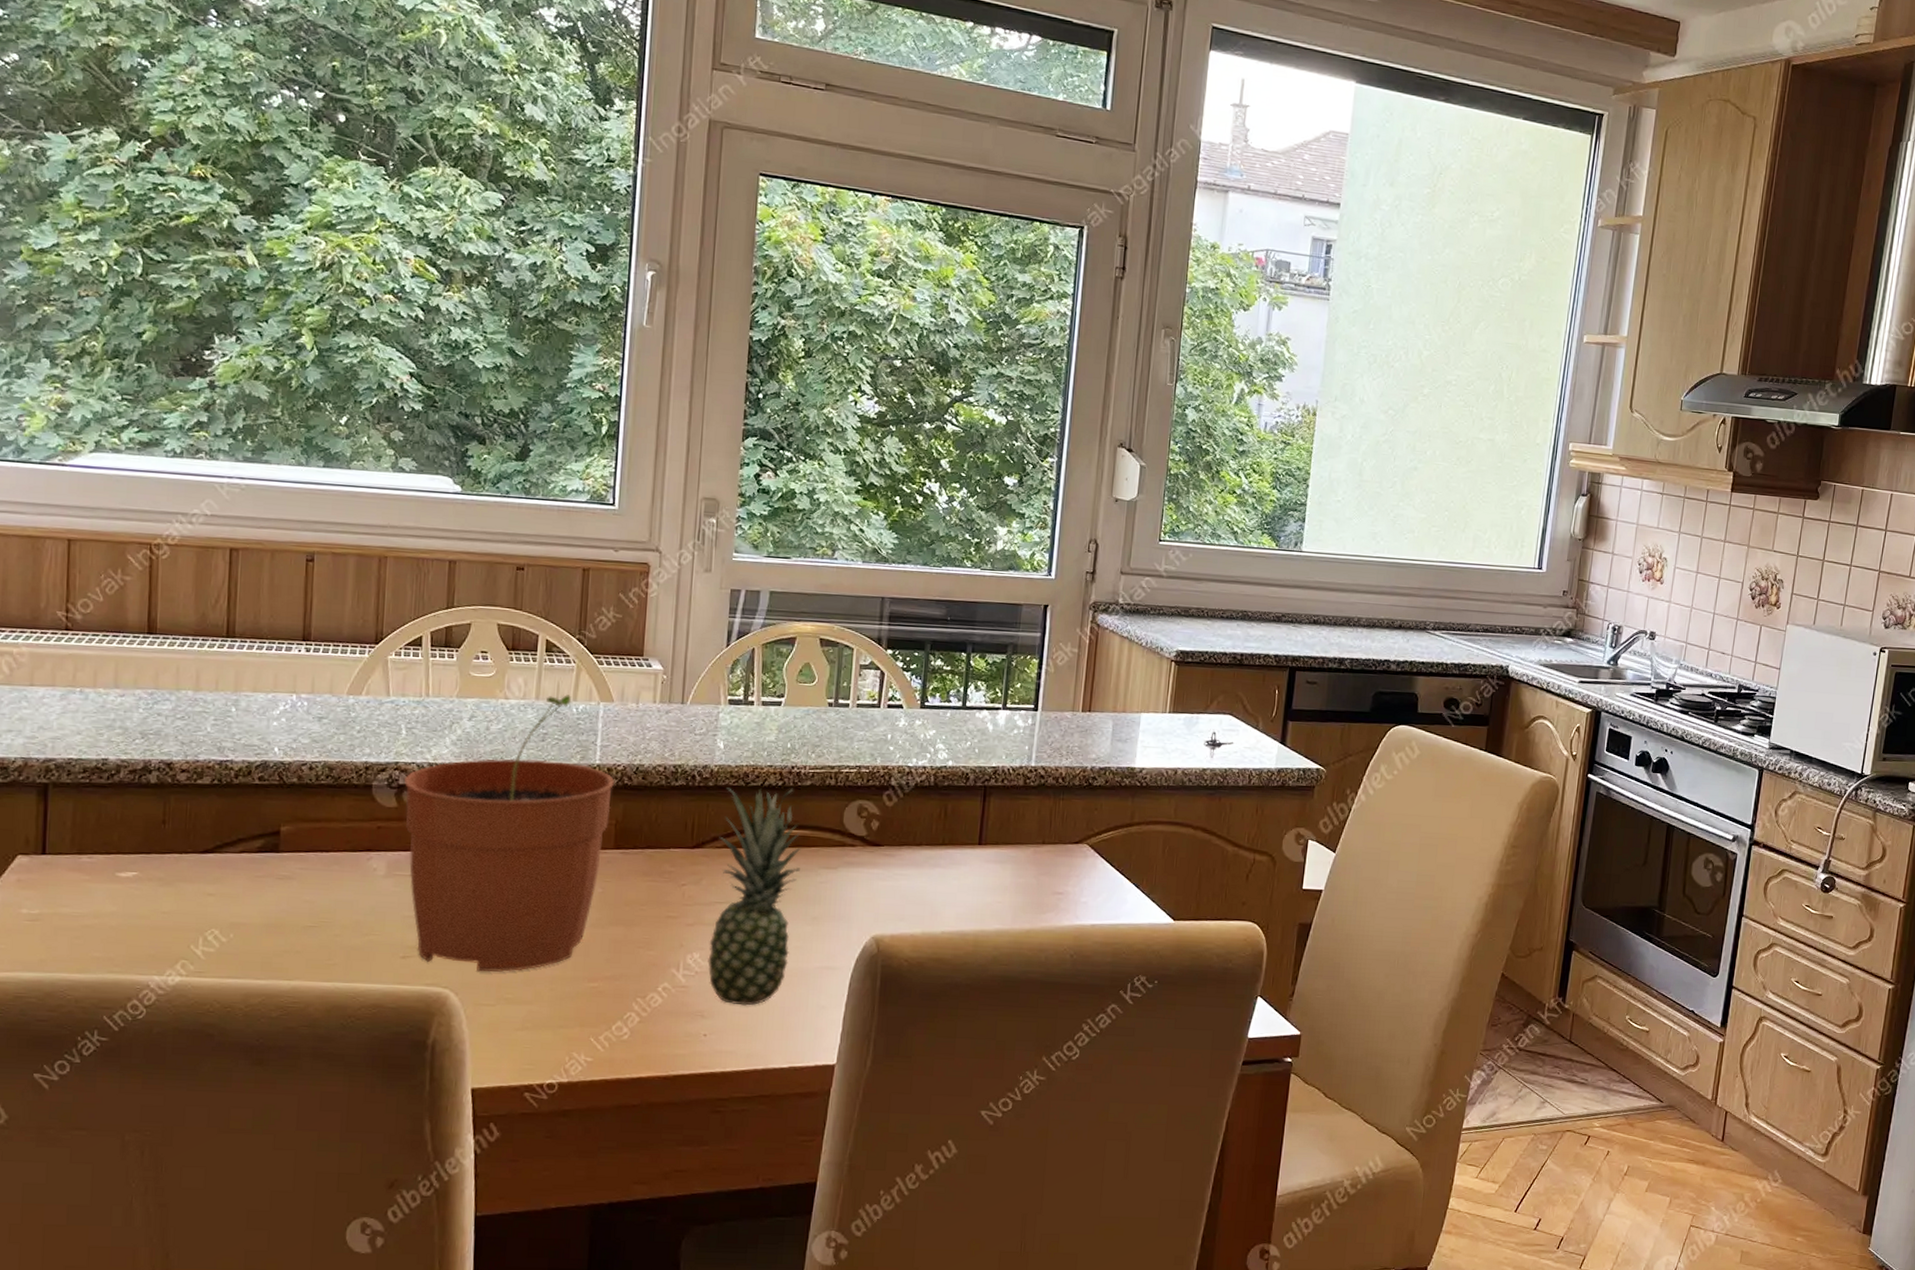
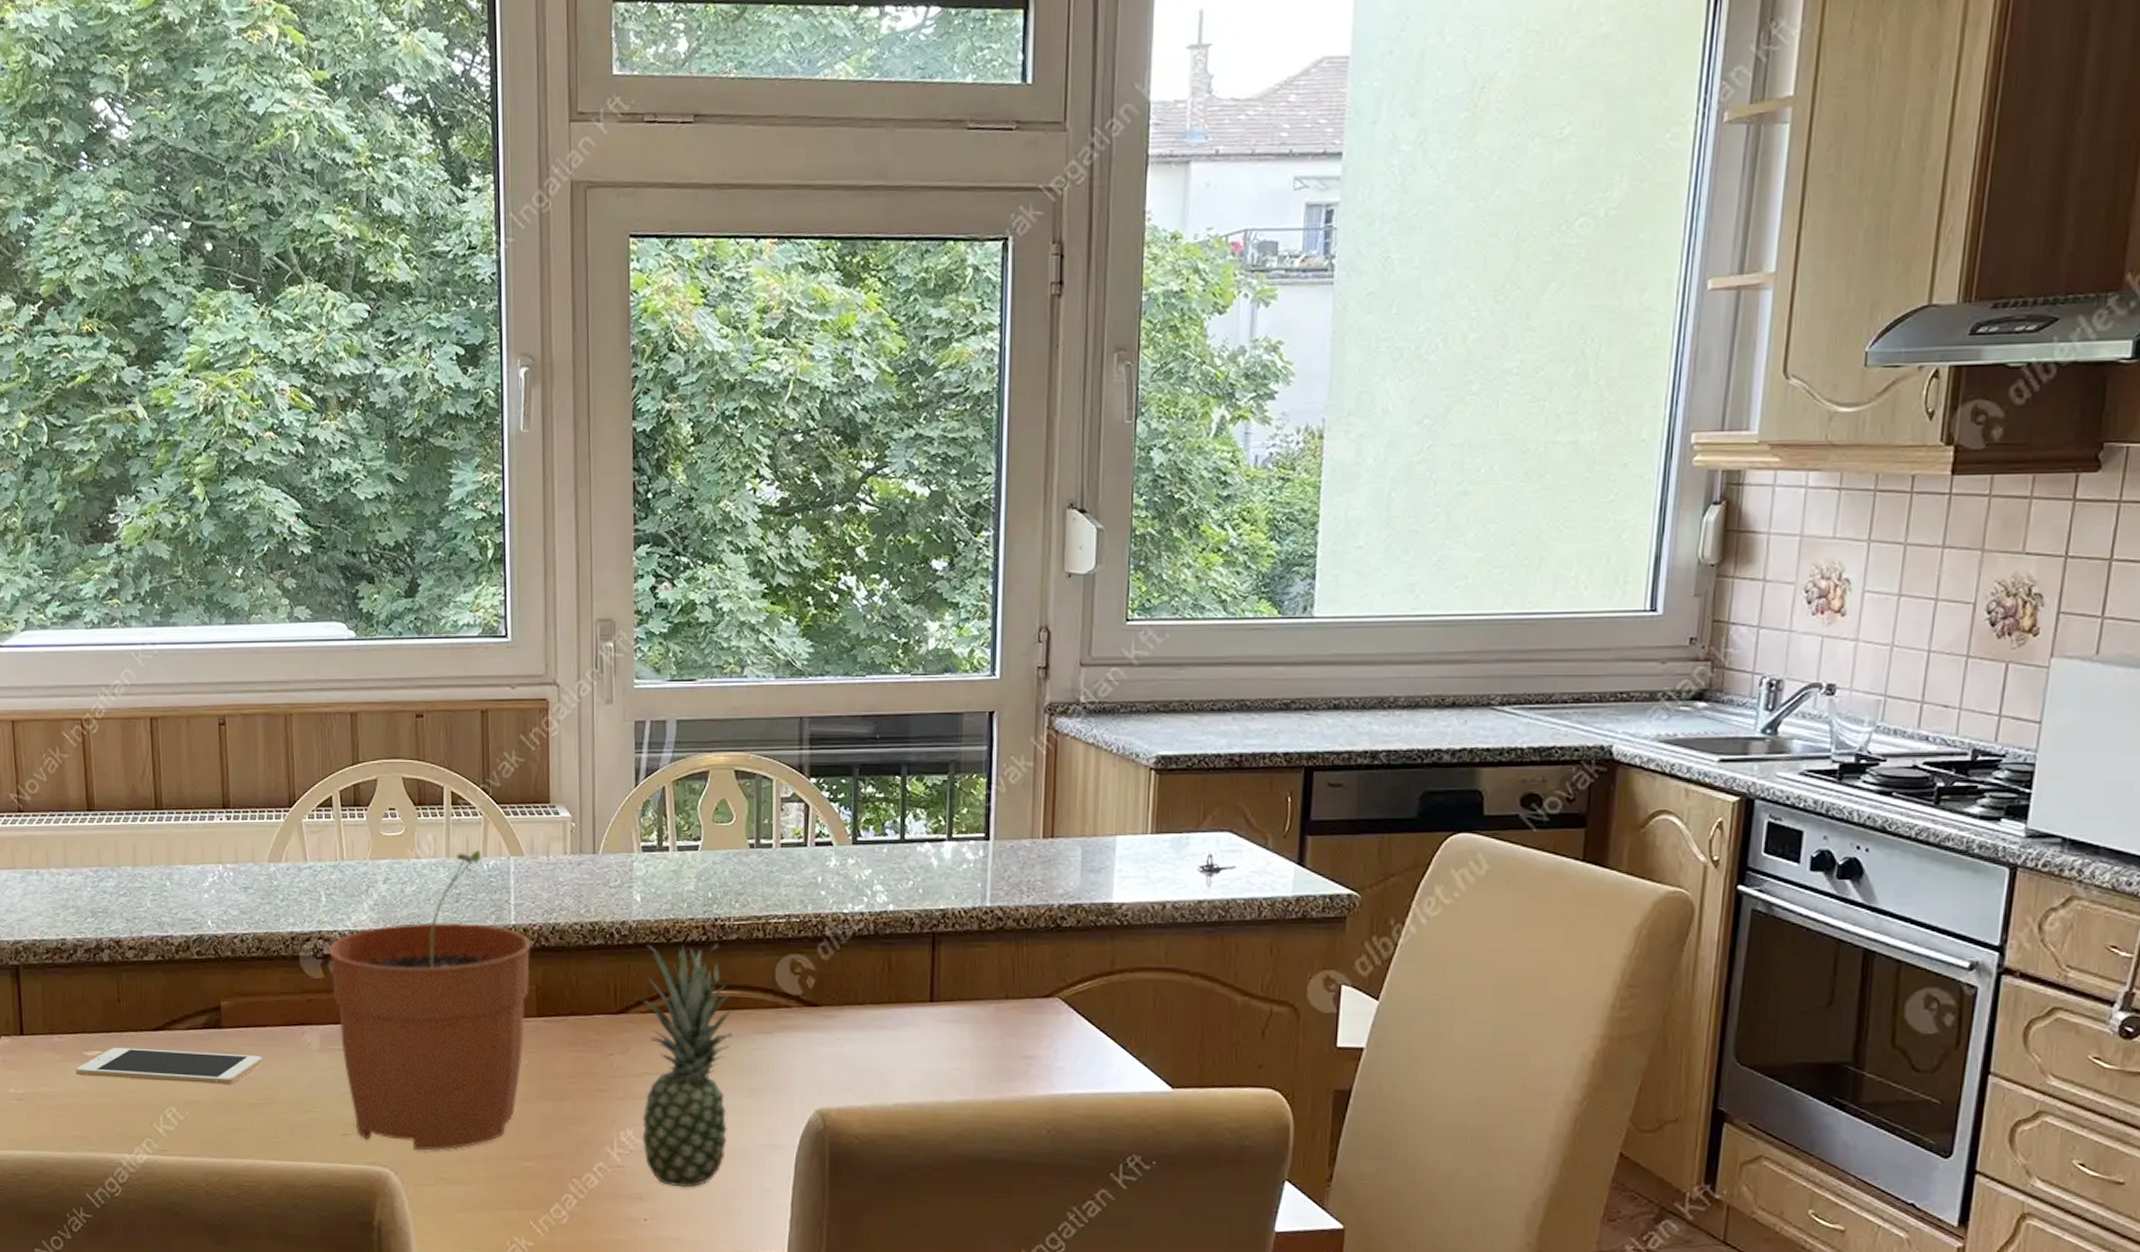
cell phone: none [104,868,321,908] -> present [75,1047,262,1085]

